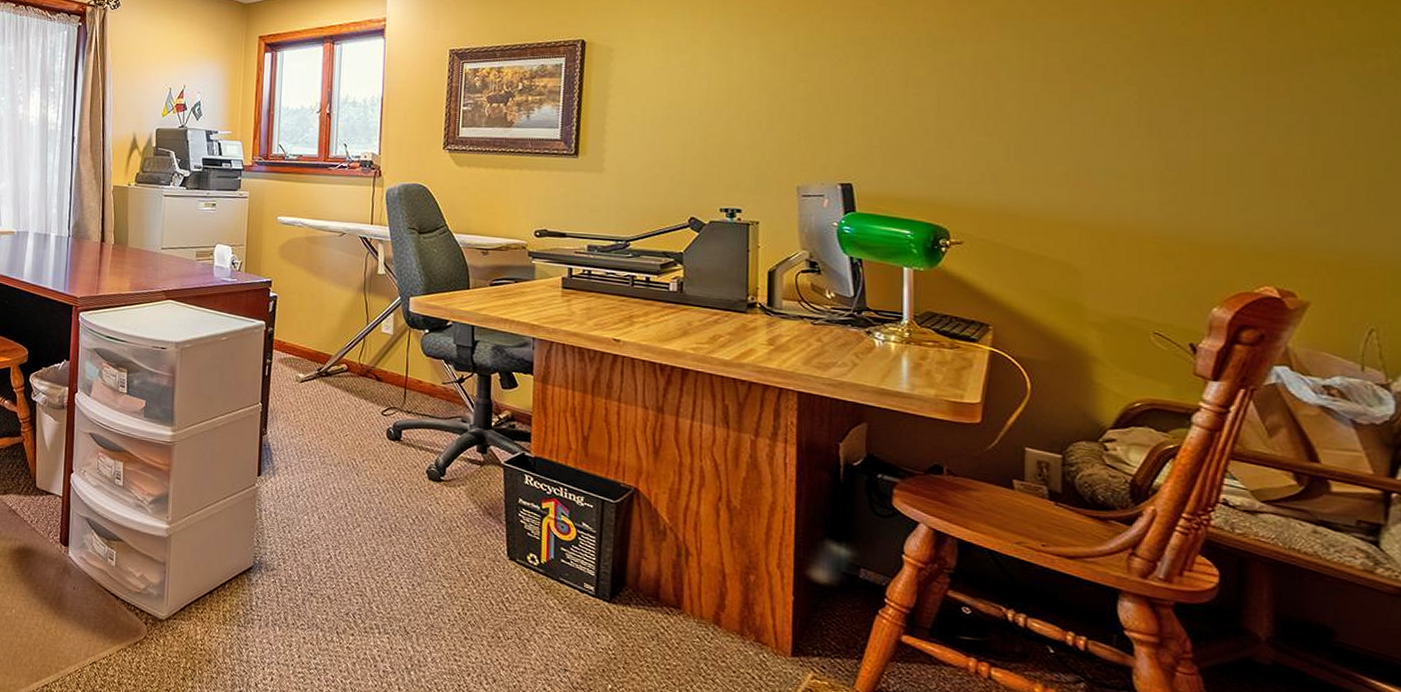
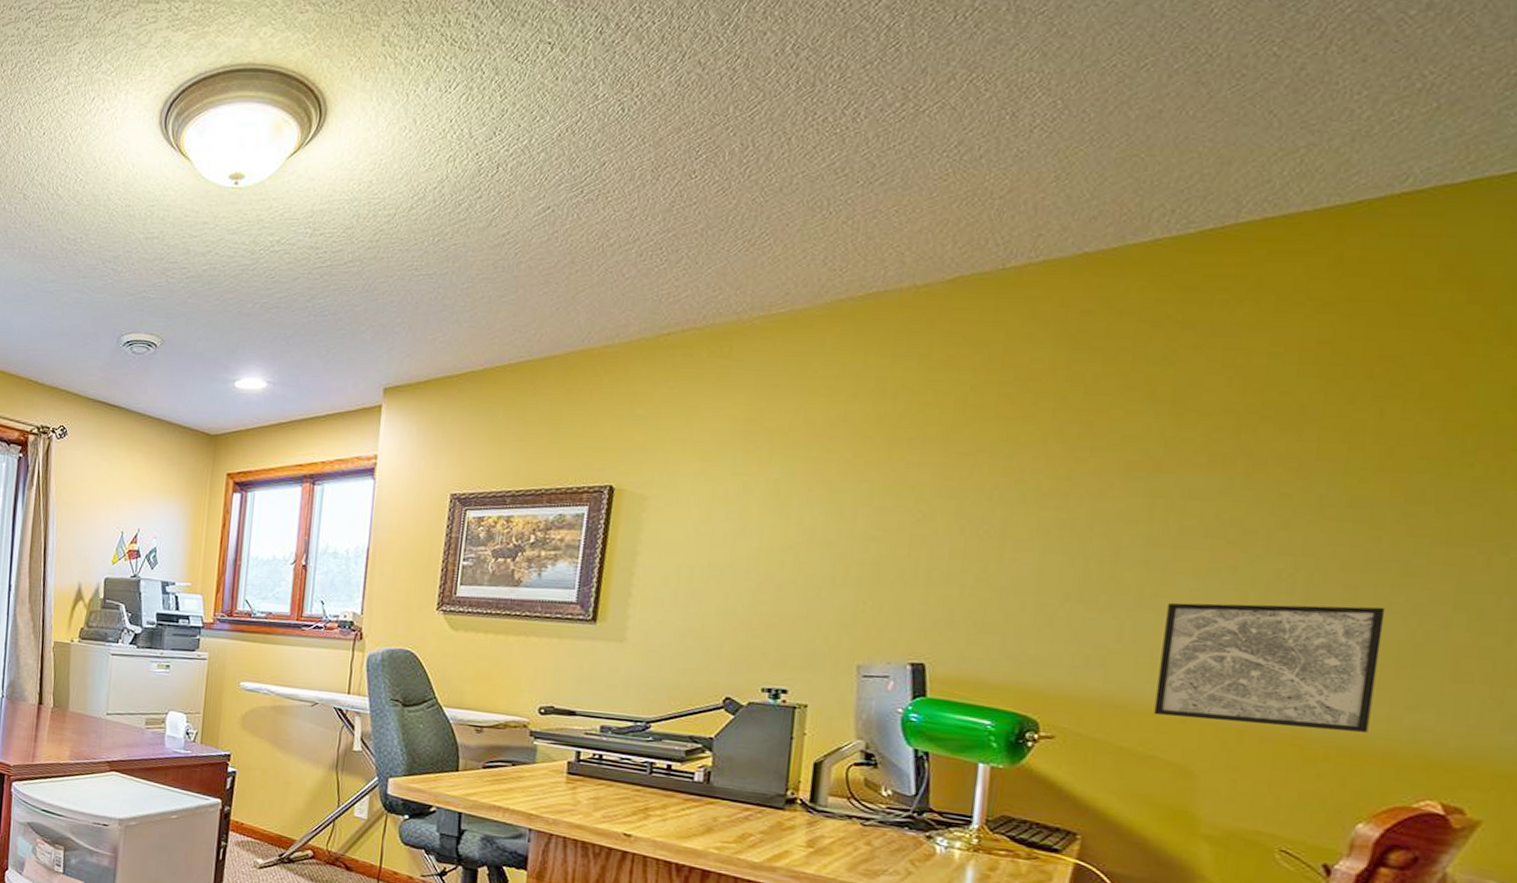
wall art: none [1040,126,1214,231] -> present [1153,602,1386,732]

